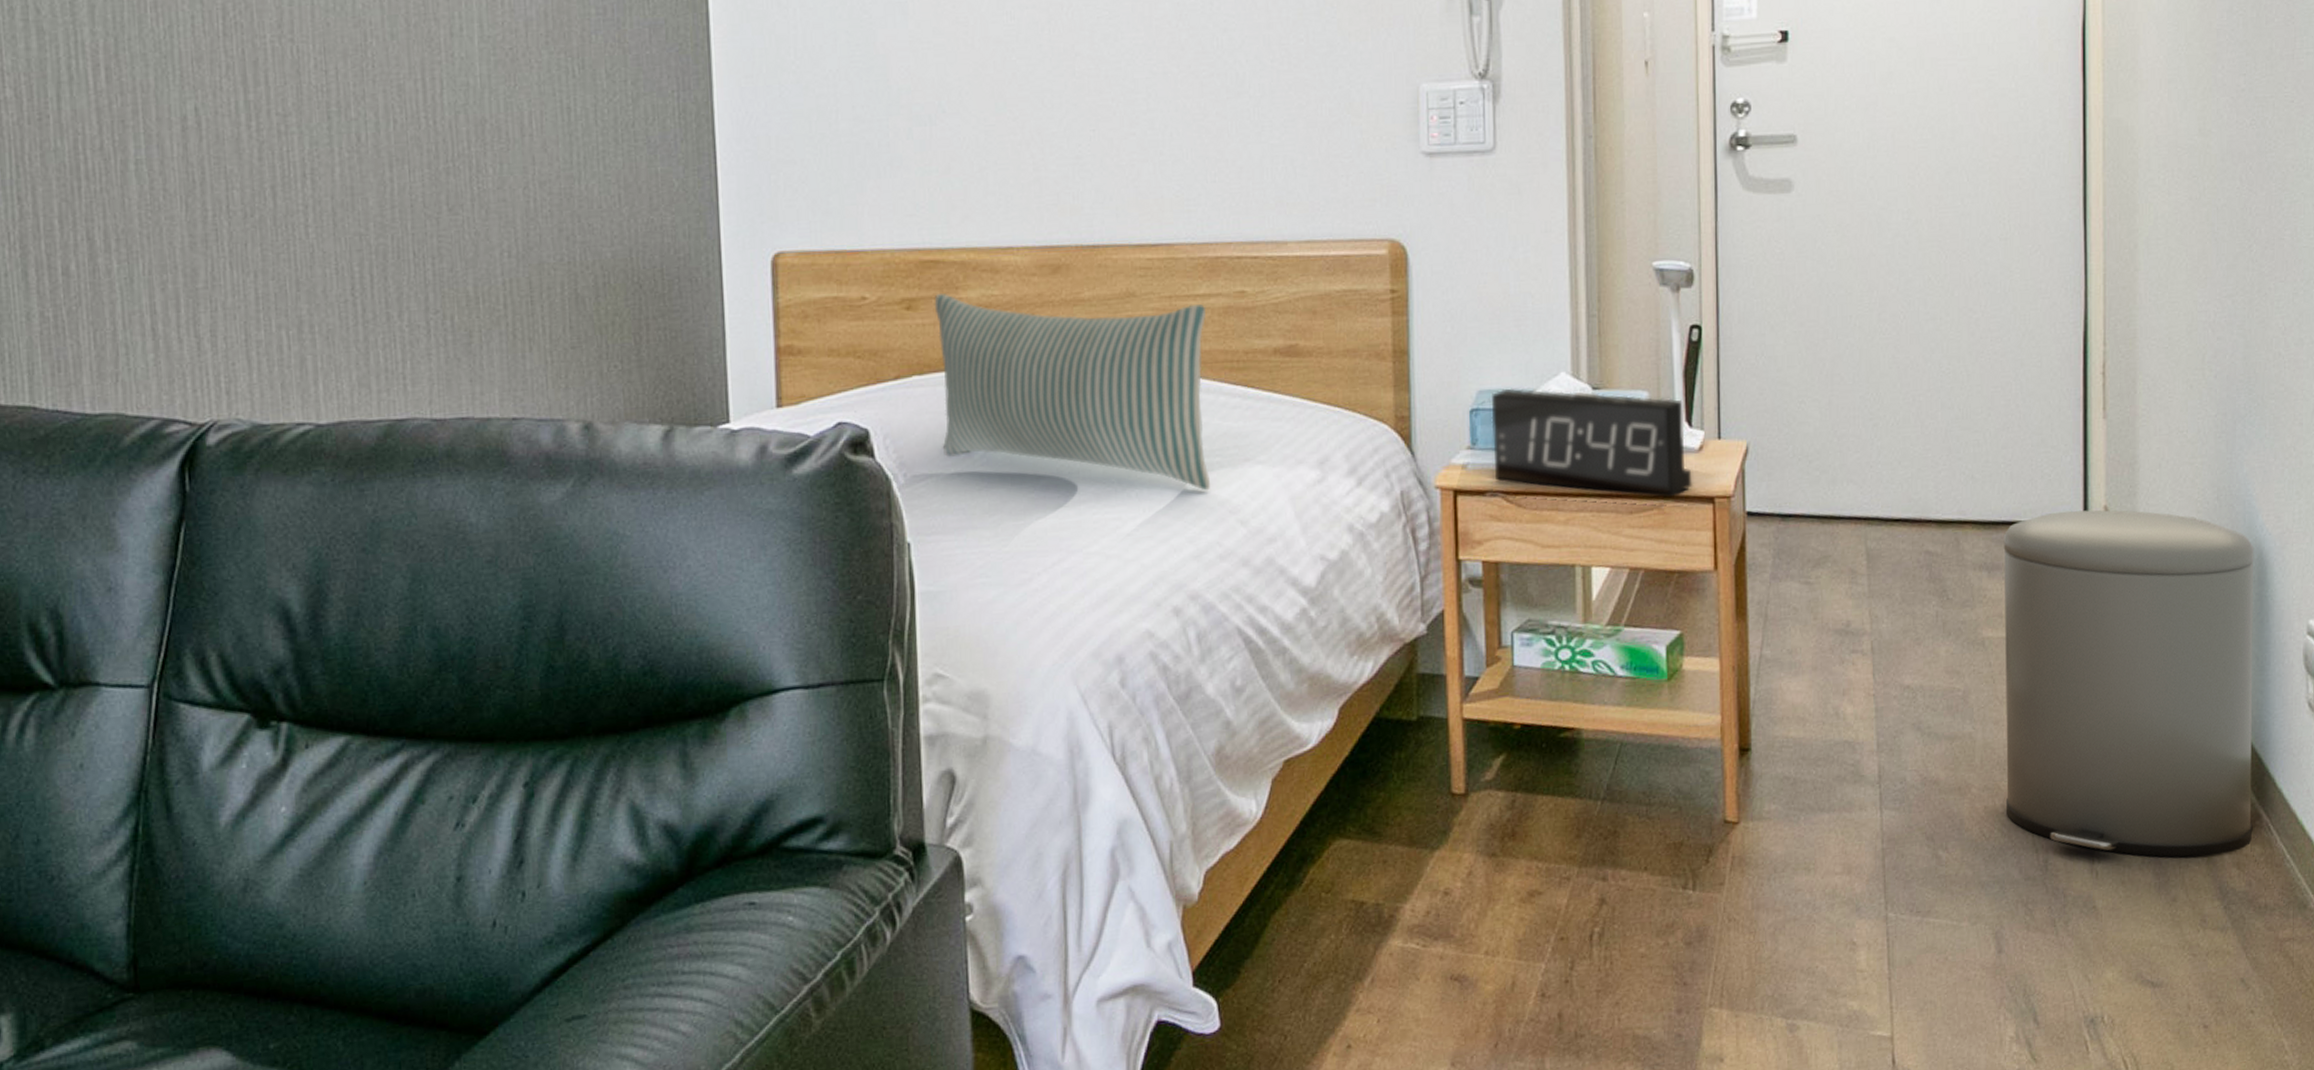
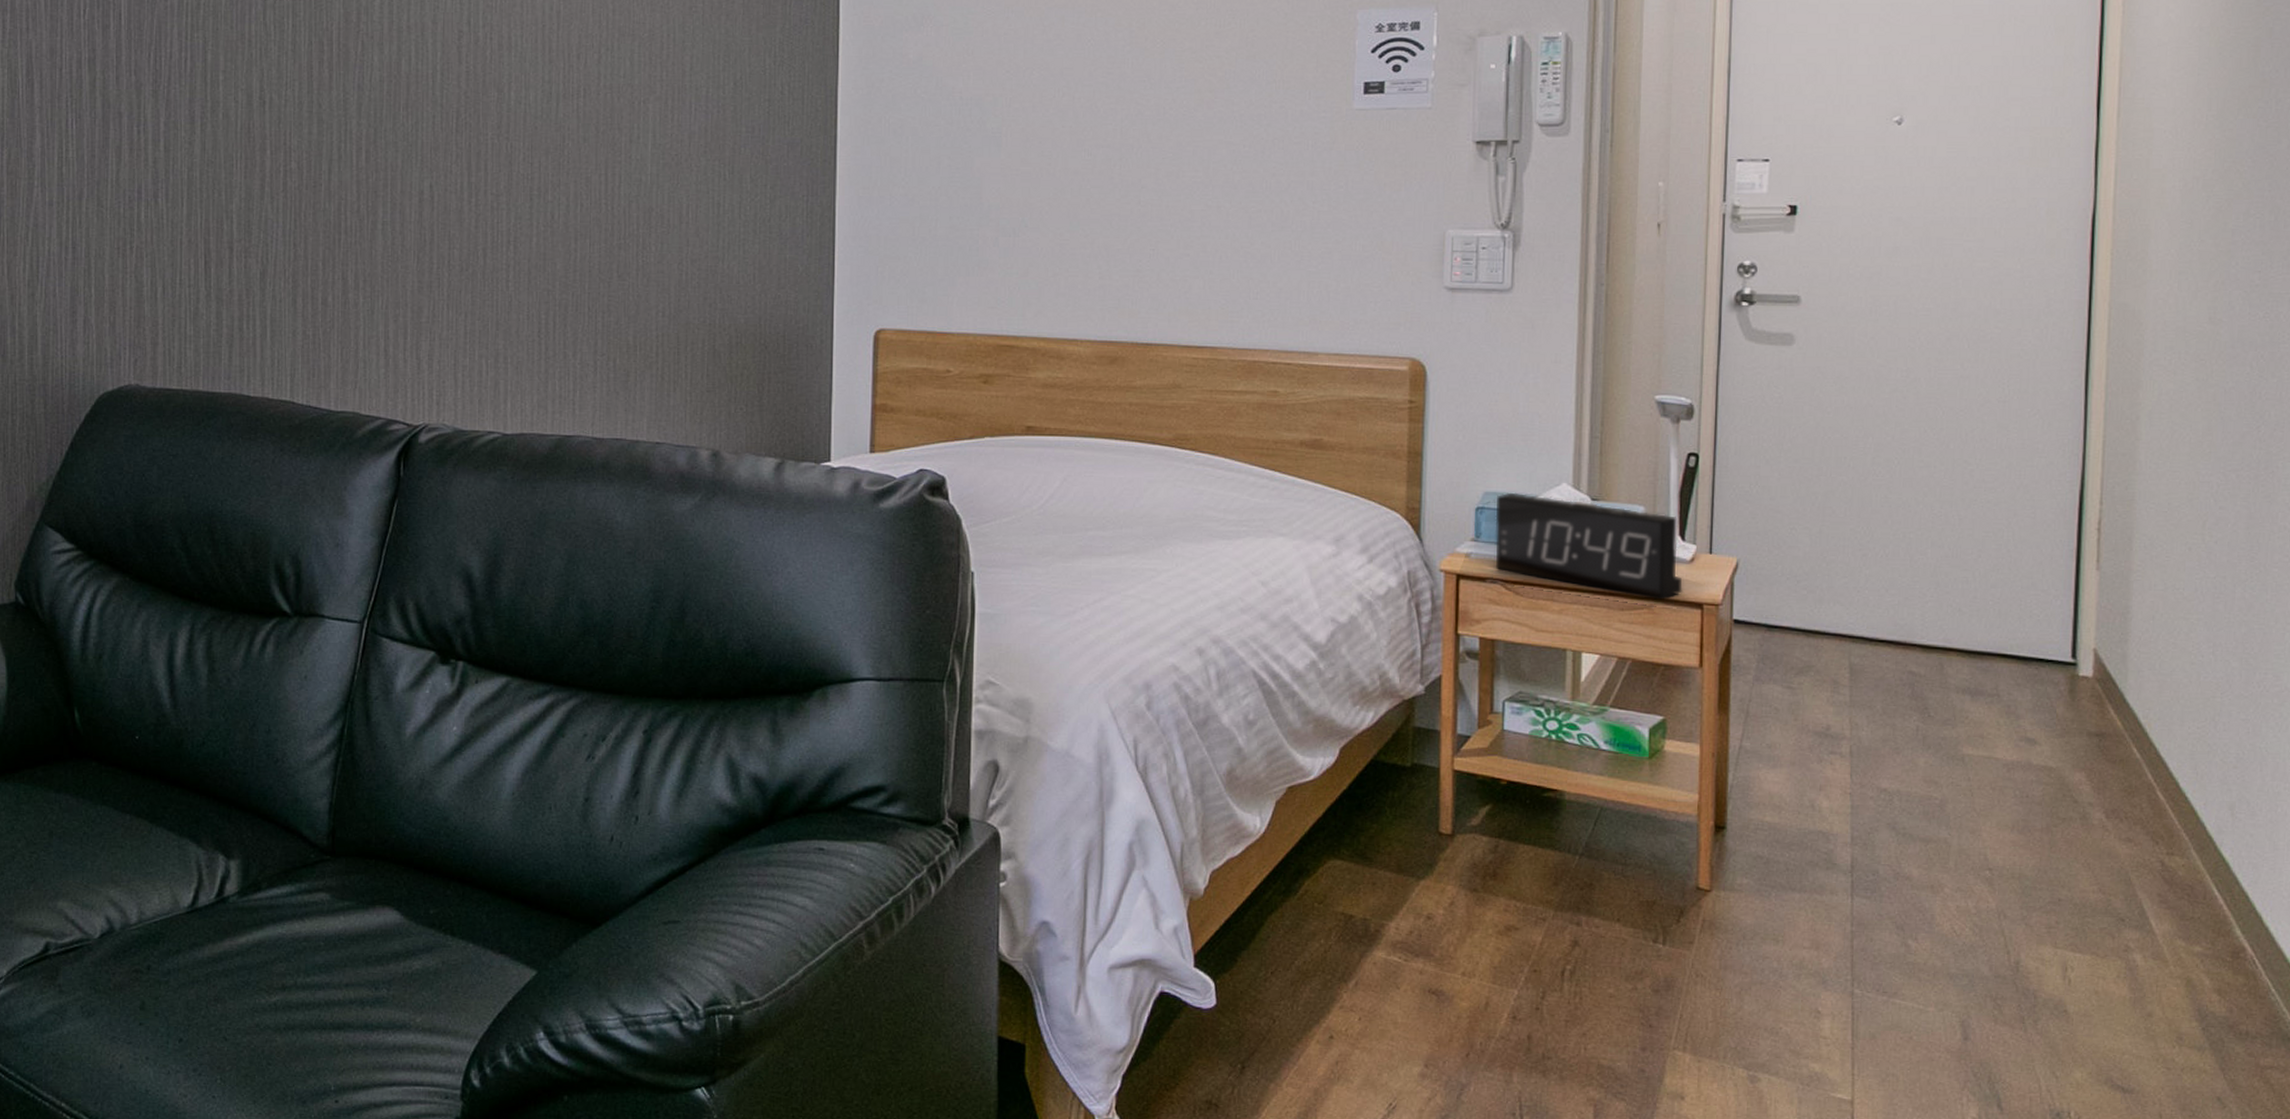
pillow: present [934,294,1210,491] -> none [1007,373,1243,554]
pedal bin: present [2003,509,2254,858] -> none [1978,649,2250,979]

